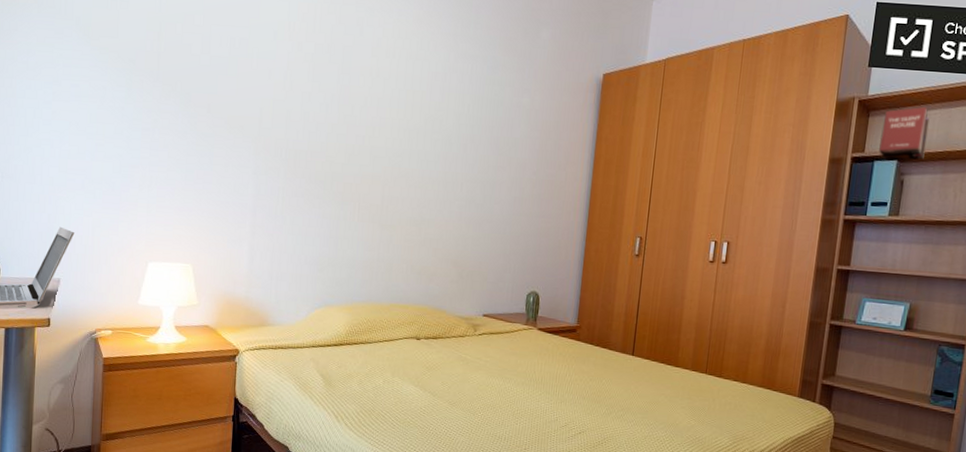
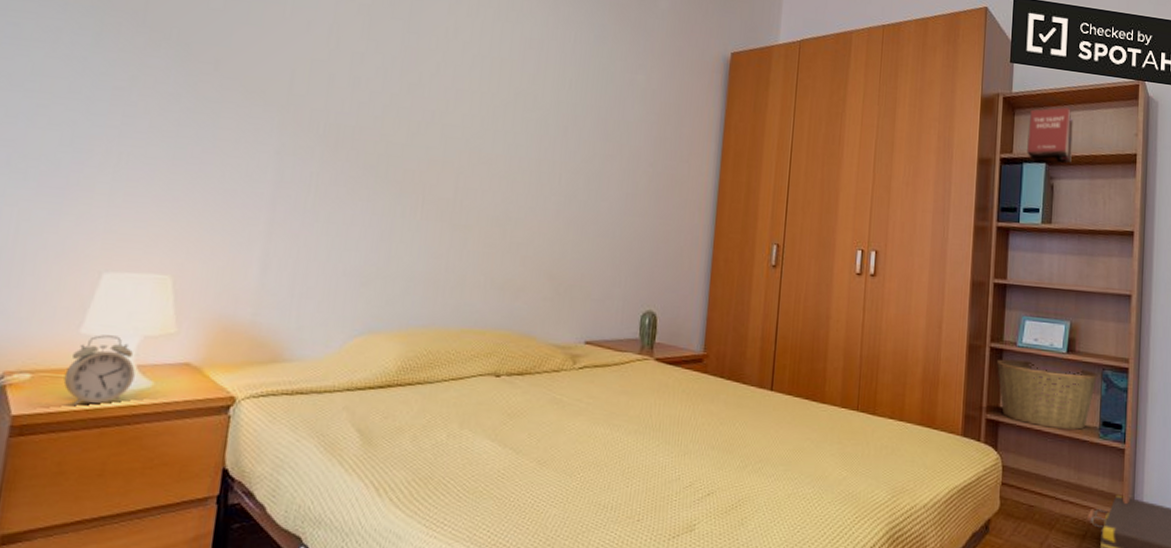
alarm clock: none [131,305,174,353] -> present [63,335,135,407]
basket: none [834,334,933,396] -> present [996,359,1097,430]

